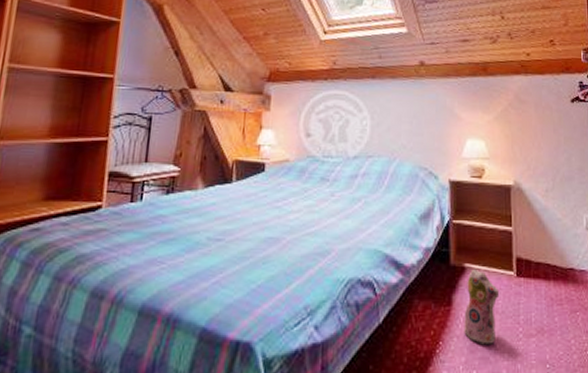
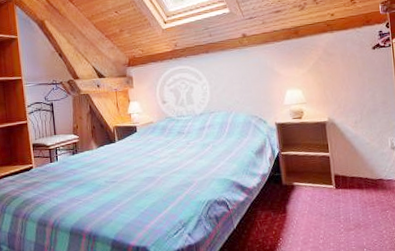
plush toy: present [464,268,500,344] -> none [296,185,323,238]

